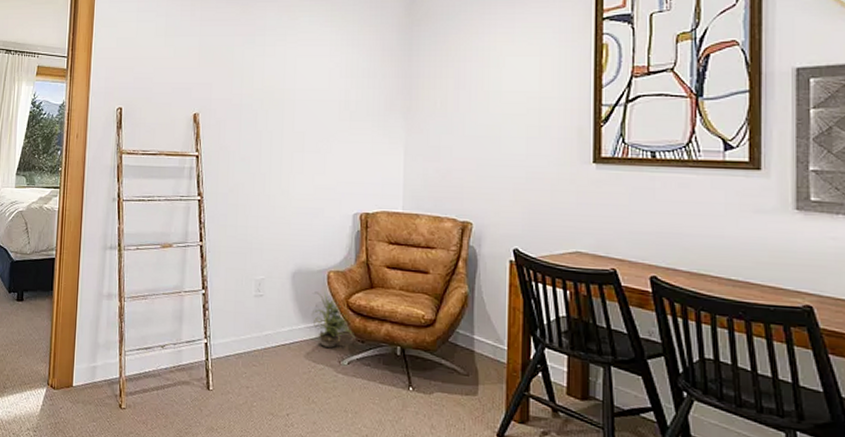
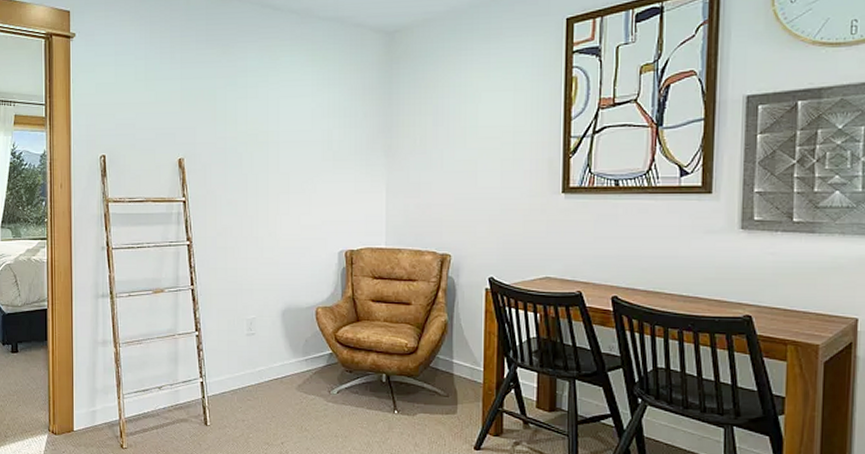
potted plant: present [311,291,356,348] -> none [301,327,344,379]

